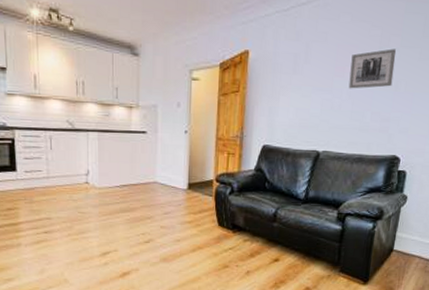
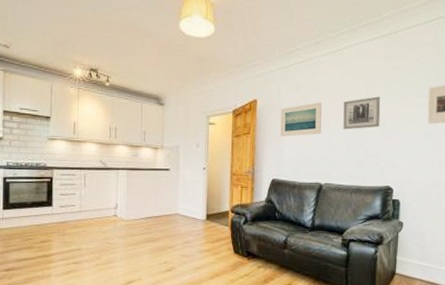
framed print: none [275,54,326,96] -> present [280,102,322,137]

